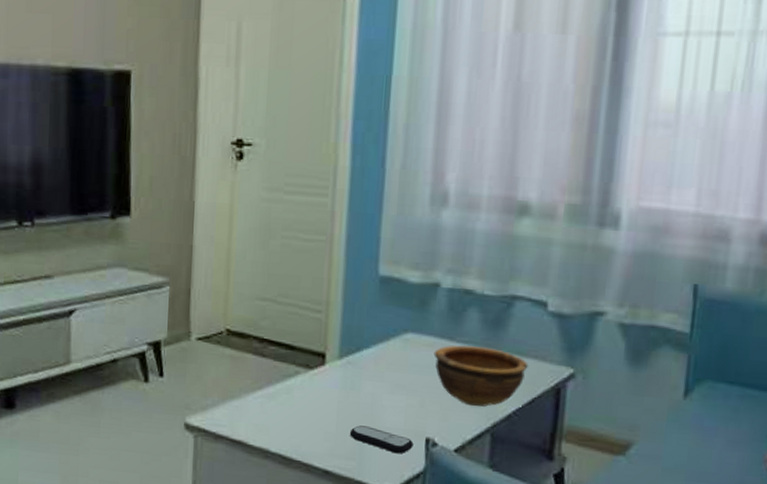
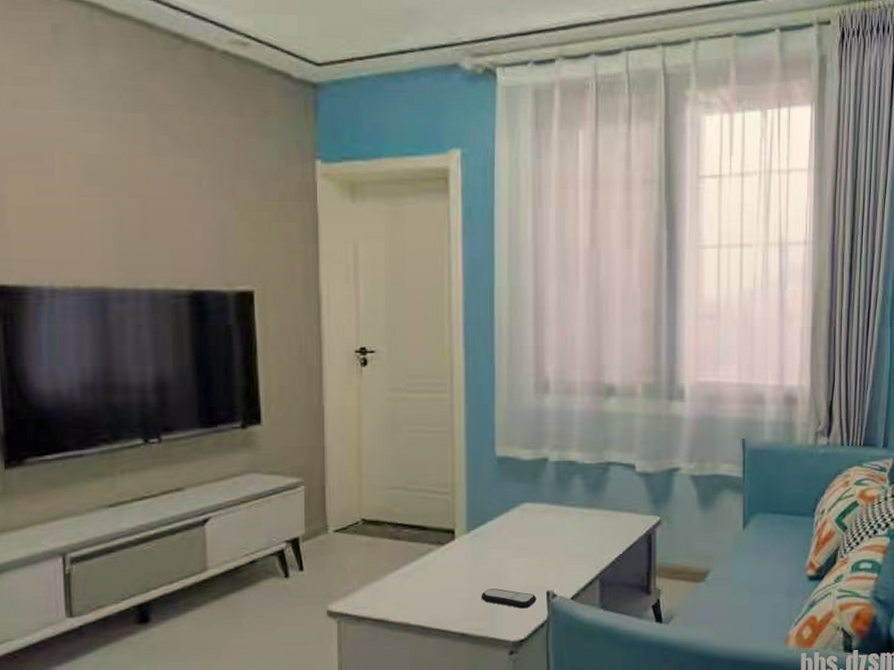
bowl: present [433,345,528,407] -> none [547,508,625,558]

